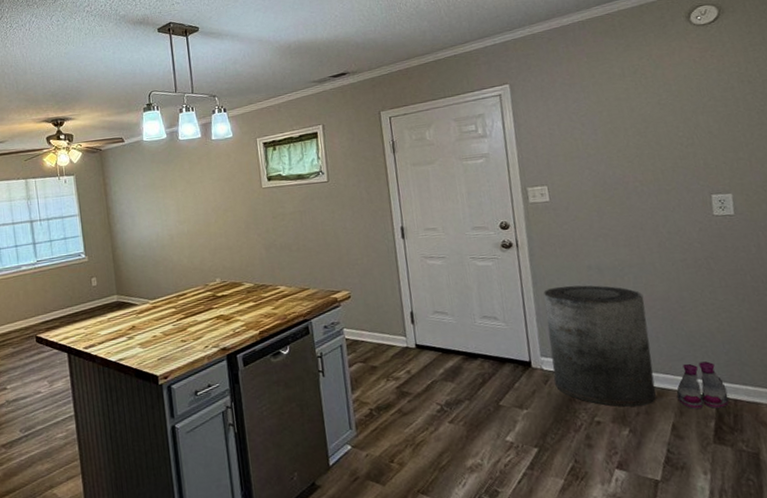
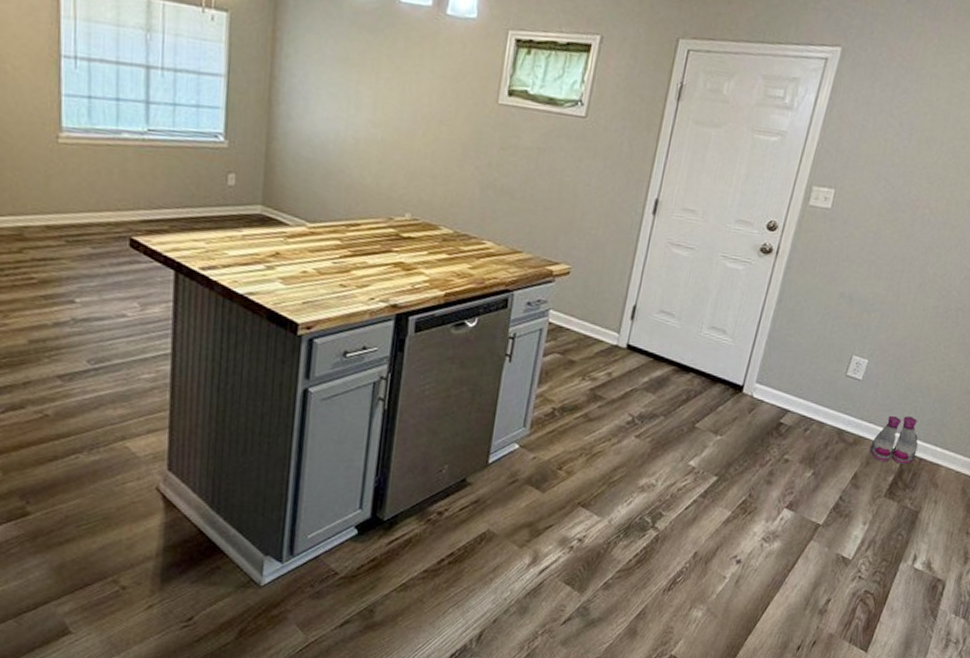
trash can: present [543,285,657,407] -> none [759,309,882,450]

